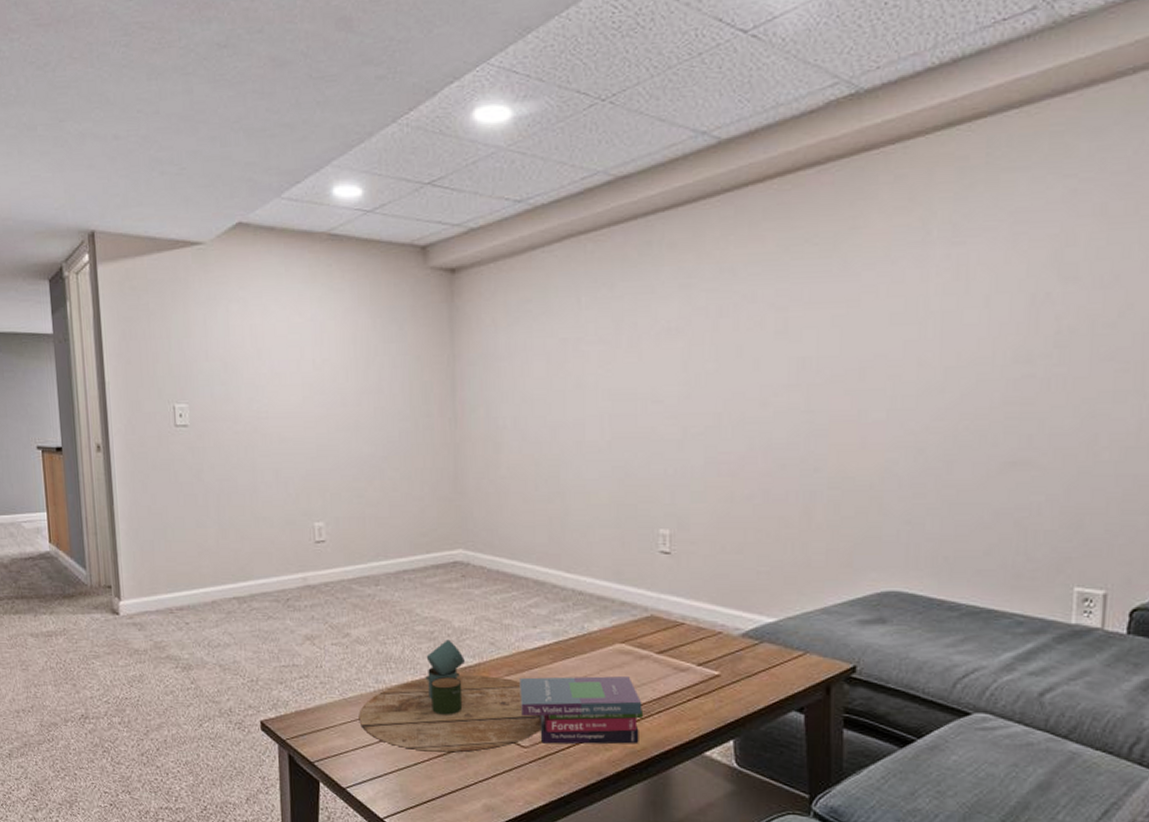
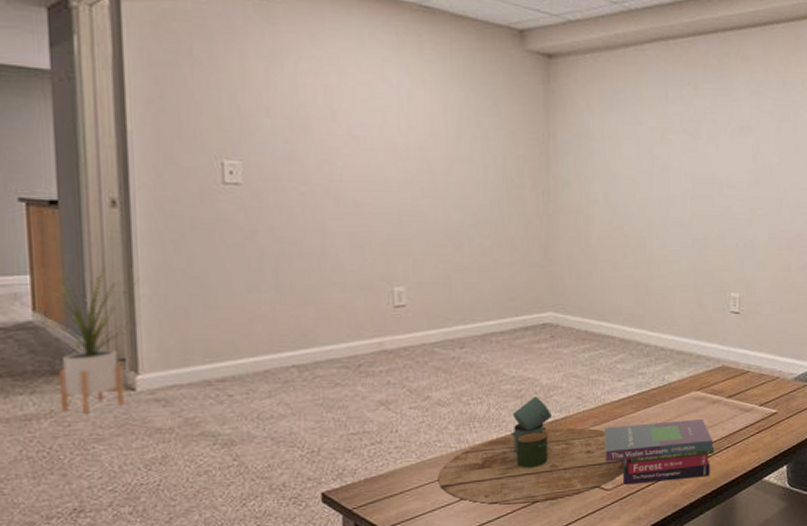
house plant: none [49,505,117,633] -> present [32,268,136,413]

